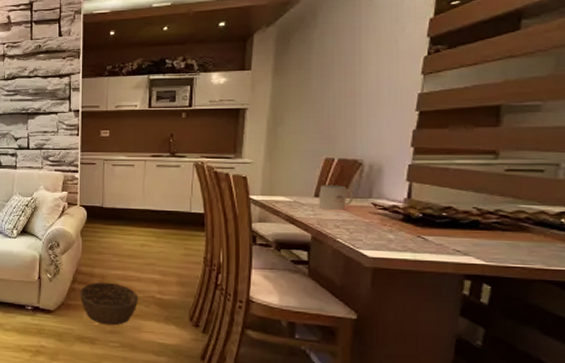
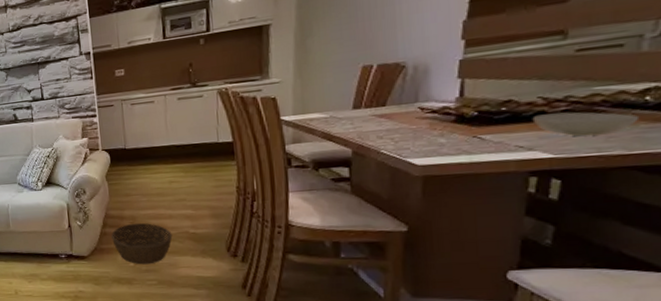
mug: present [318,185,354,212] -> none [357,93,398,122]
bowl: none [468,224,557,249] -> present [532,111,640,136]

